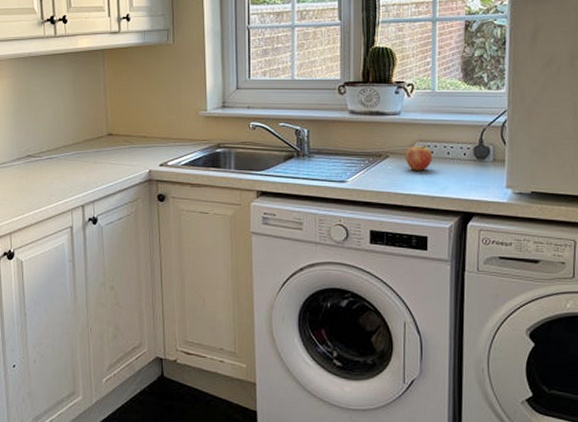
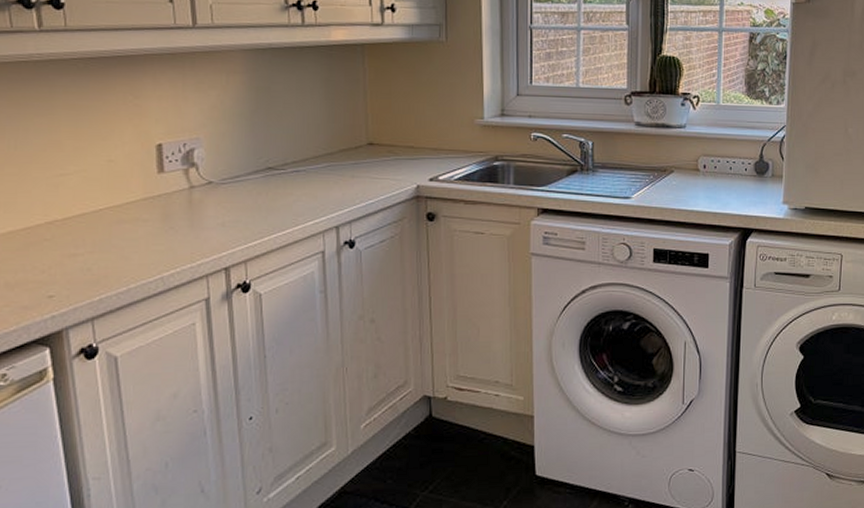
fruit: present [406,145,432,170] -> none [690,160,715,186]

